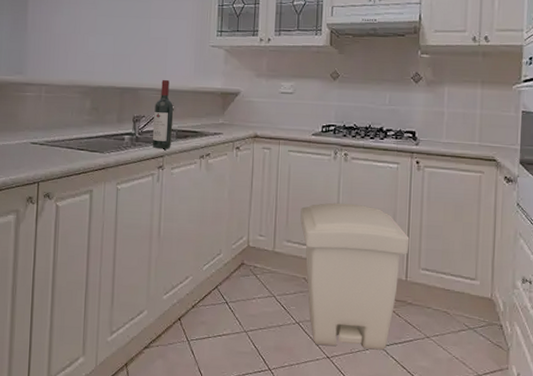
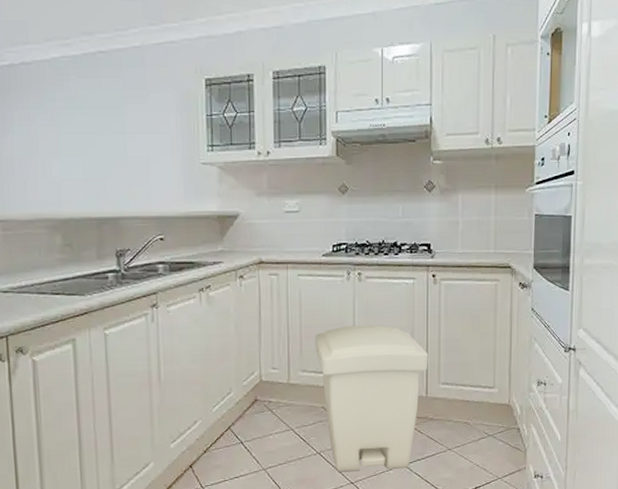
wine bottle: present [152,79,174,150] -> none [140,205,165,286]

